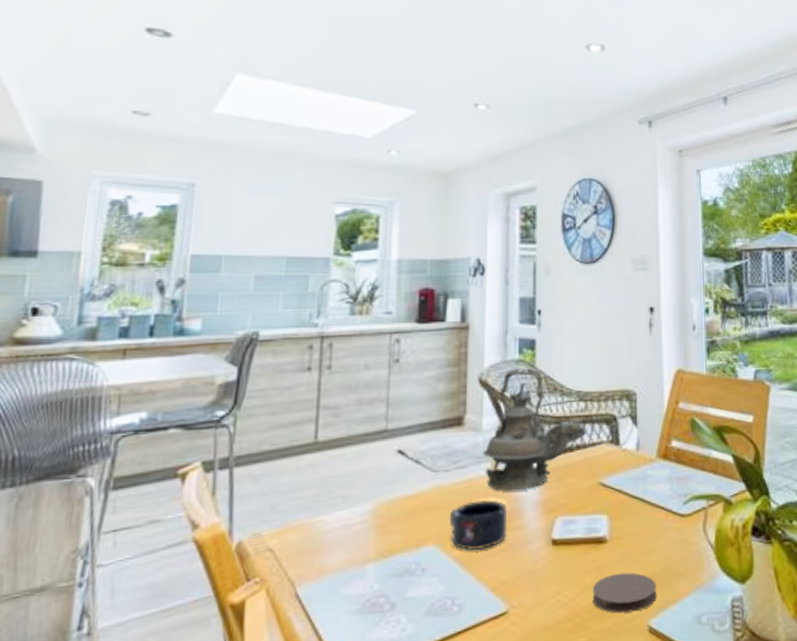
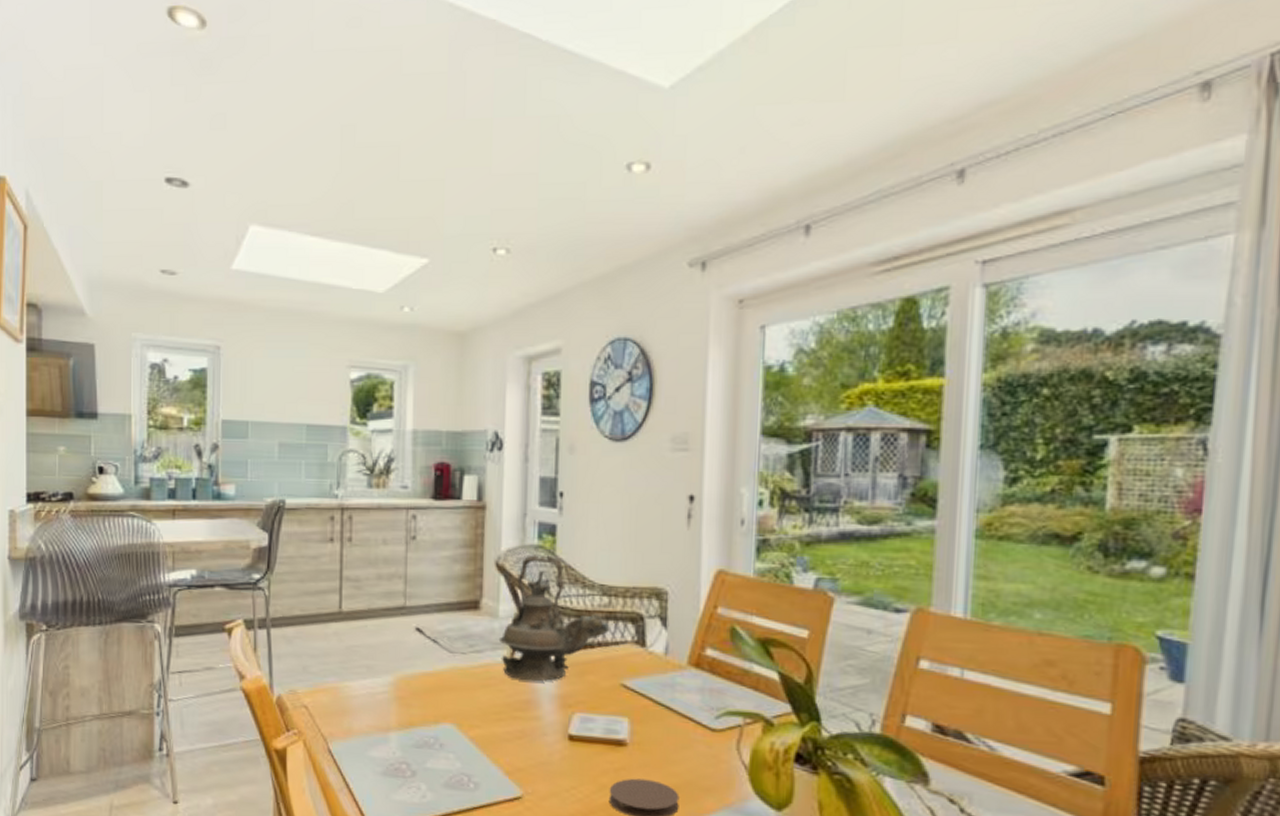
mug: present [450,500,507,551] -> none [467,686,523,735]

